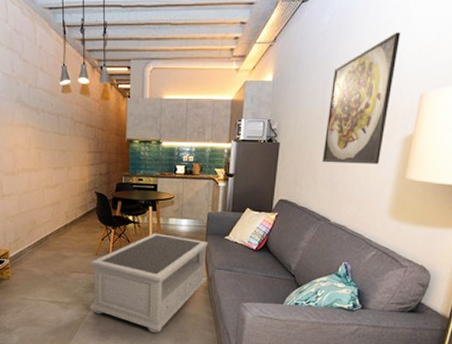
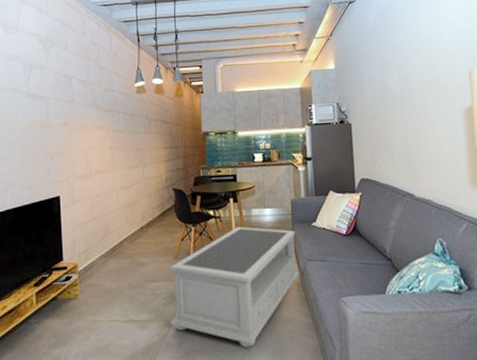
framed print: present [321,32,401,164] -> none [388,21,449,139]

